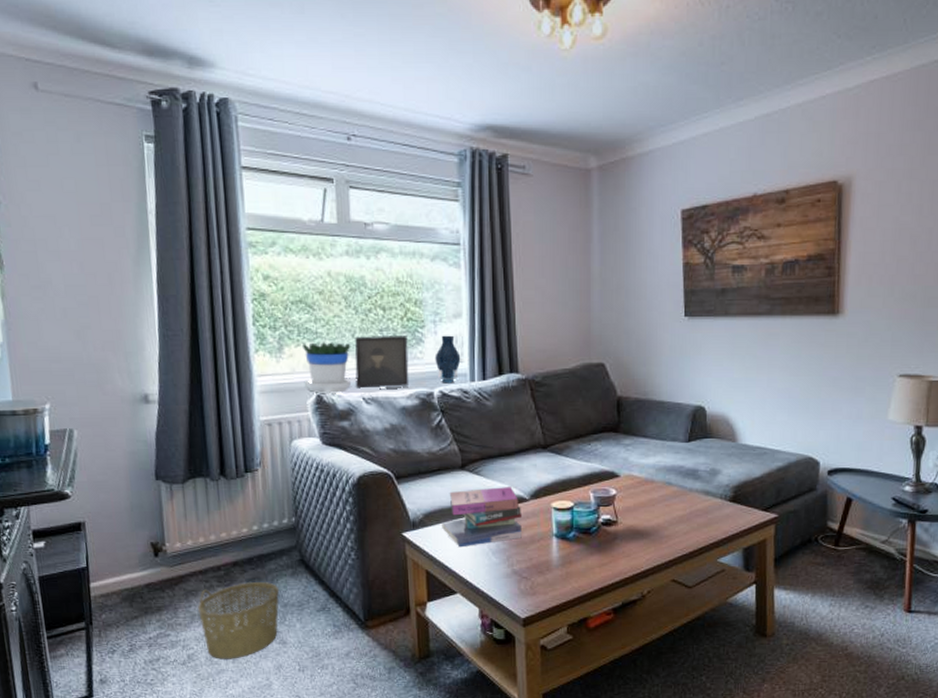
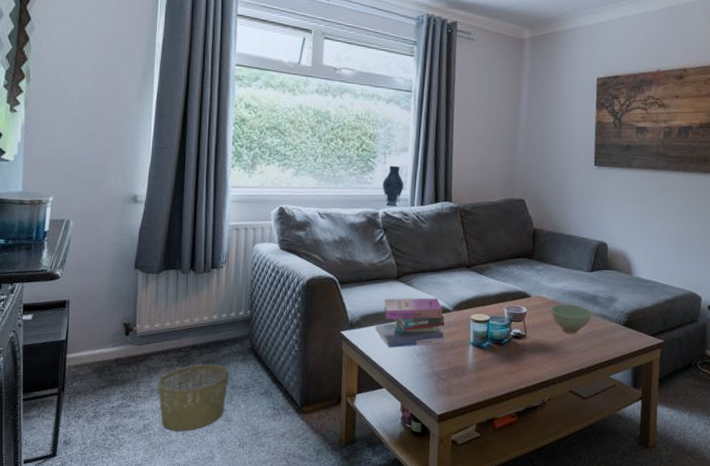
flowerpot: present [301,342,352,394] -> none [271,163,313,208]
picture frame: present [355,336,410,389] -> none [314,160,361,206]
bowl: none [643,481,694,515] -> present [550,303,593,334]

